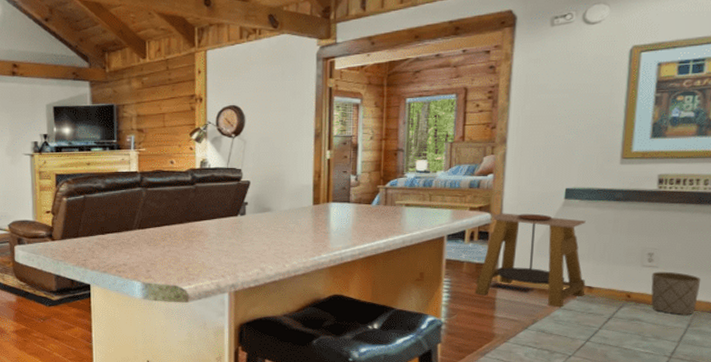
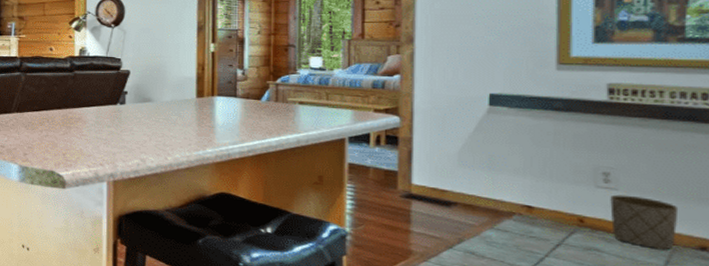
side table: present [474,213,586,308] -> none [384,117,524,227]

